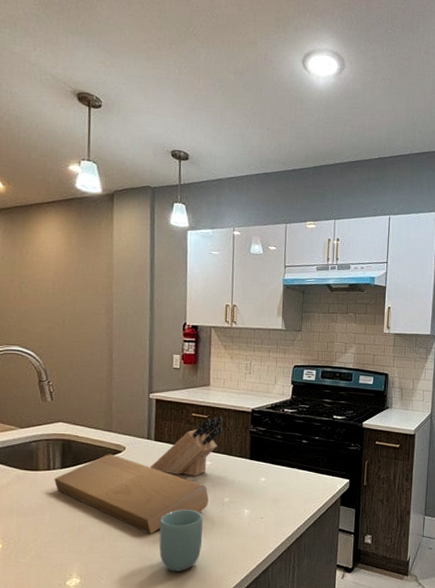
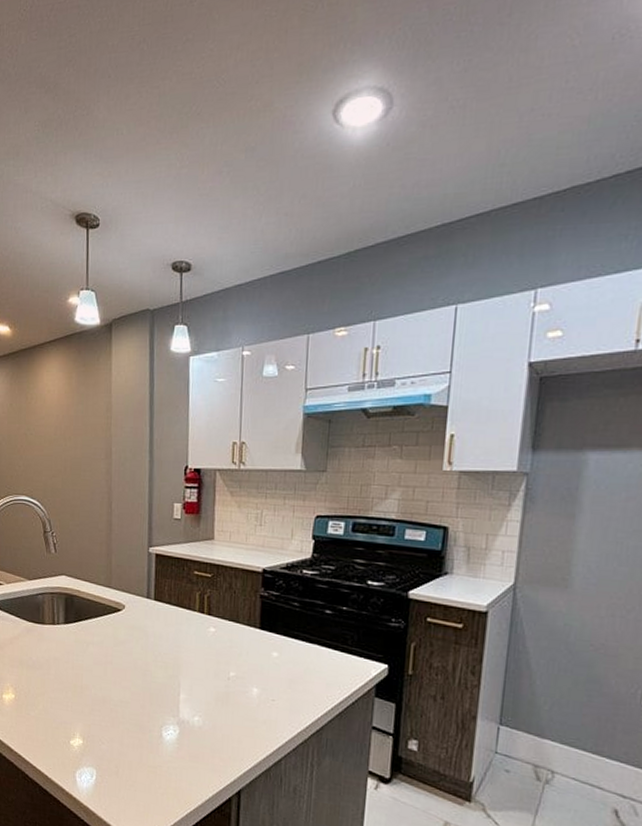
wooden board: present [54,454,209,534] -> none [58,612,212,703]
knife block: present [151,416,223,476] -> none [150,576,229,644]
cup: present [159,510,203,571] -> none [159,679,206,749]

